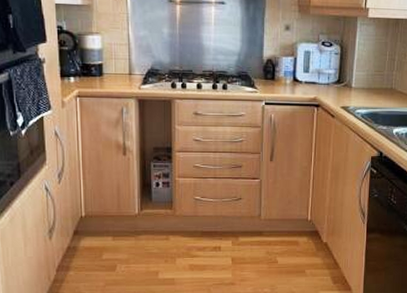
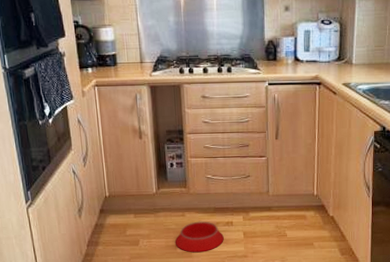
pet bowl: none [157,245,210,280] -> present [175,221,224,253]

